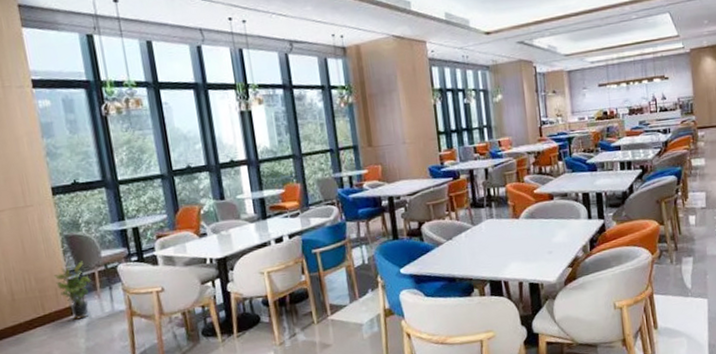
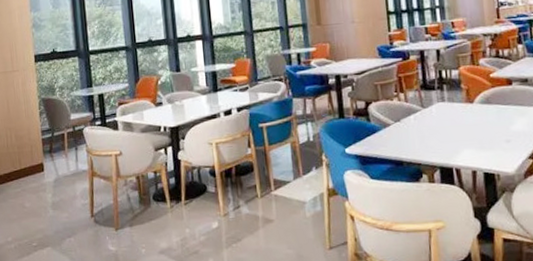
potted plant: present [54,261,92,320] -> none [31,122,61,176]

